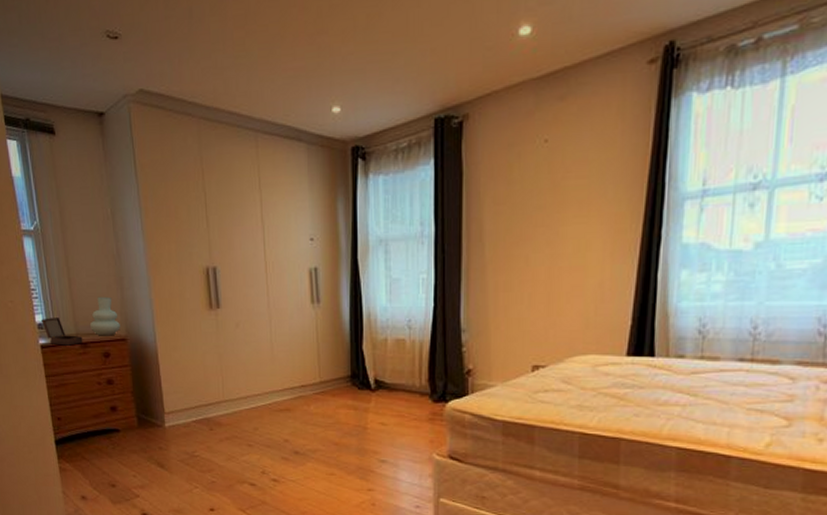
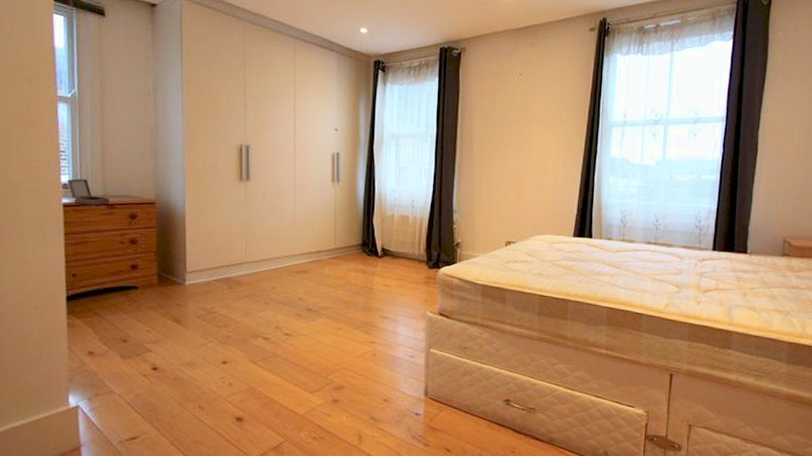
vase: present [89,296,120,336] -> none [118,163,150,199]

